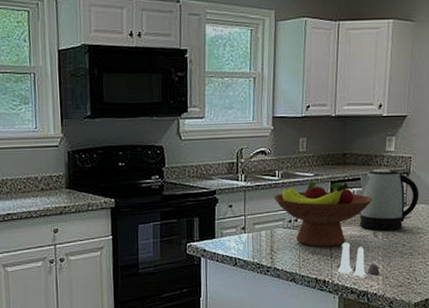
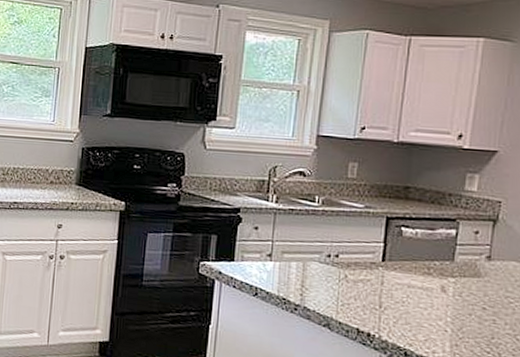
fruit bowl: present [273,182,374,247] -> none [310,214,444,295]
salt and pepper shaker set: present [337,242,379,277] -> none [387,292,447,339]
kettle: present [360,168,419,231] -> none [422,210,511,289]

